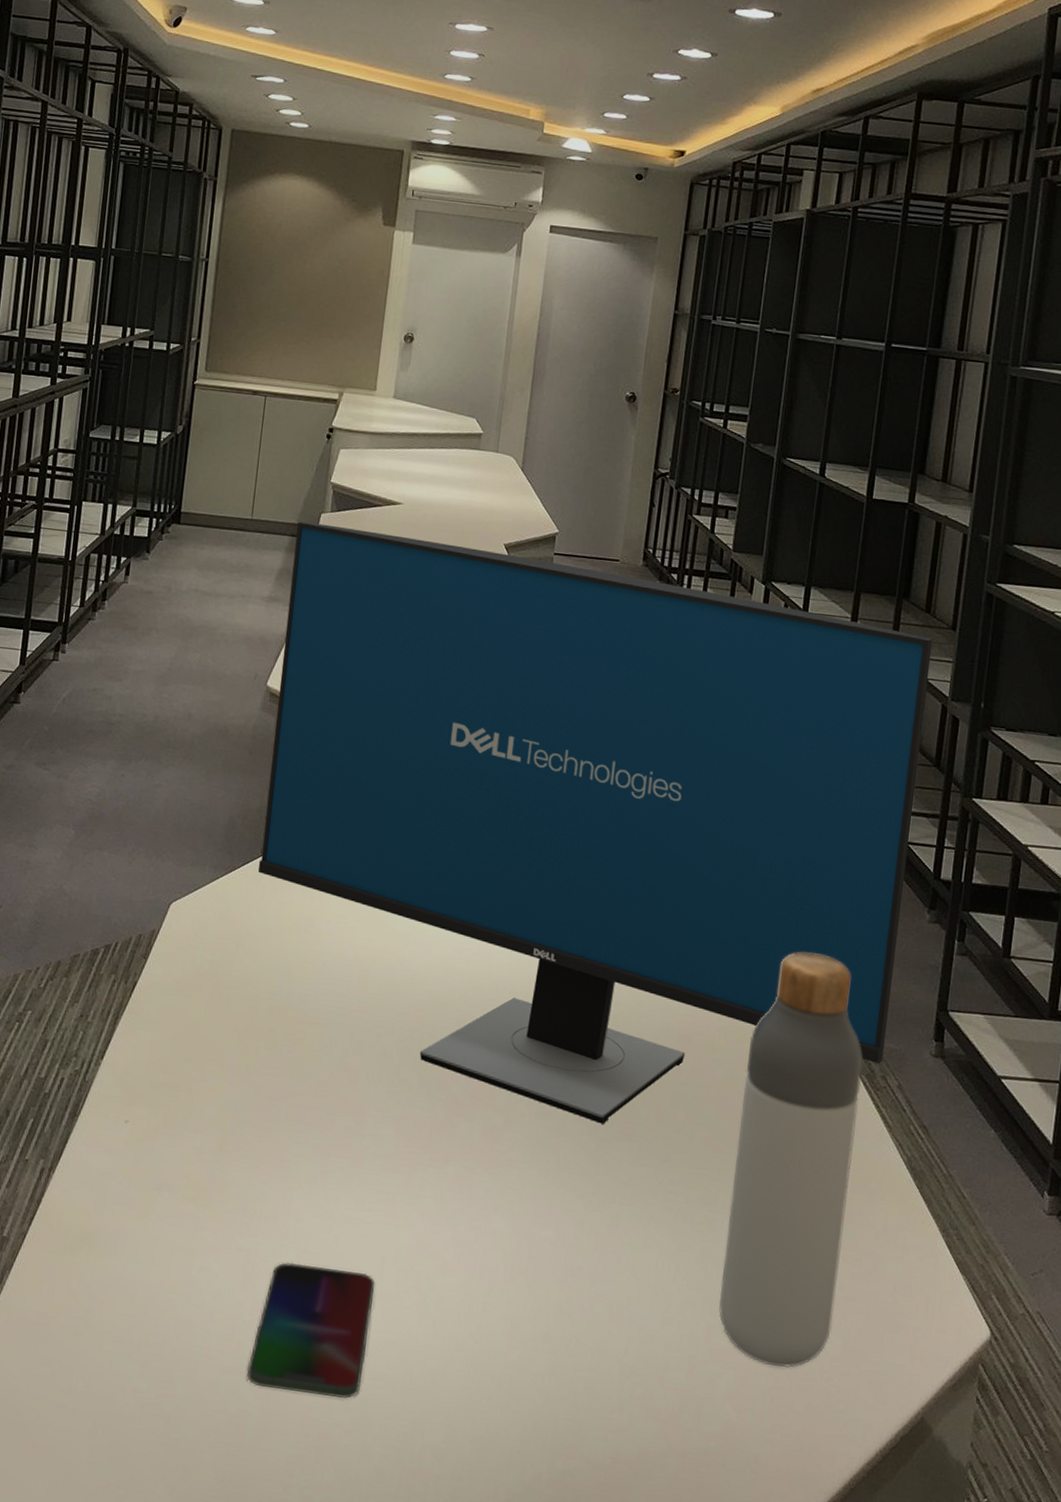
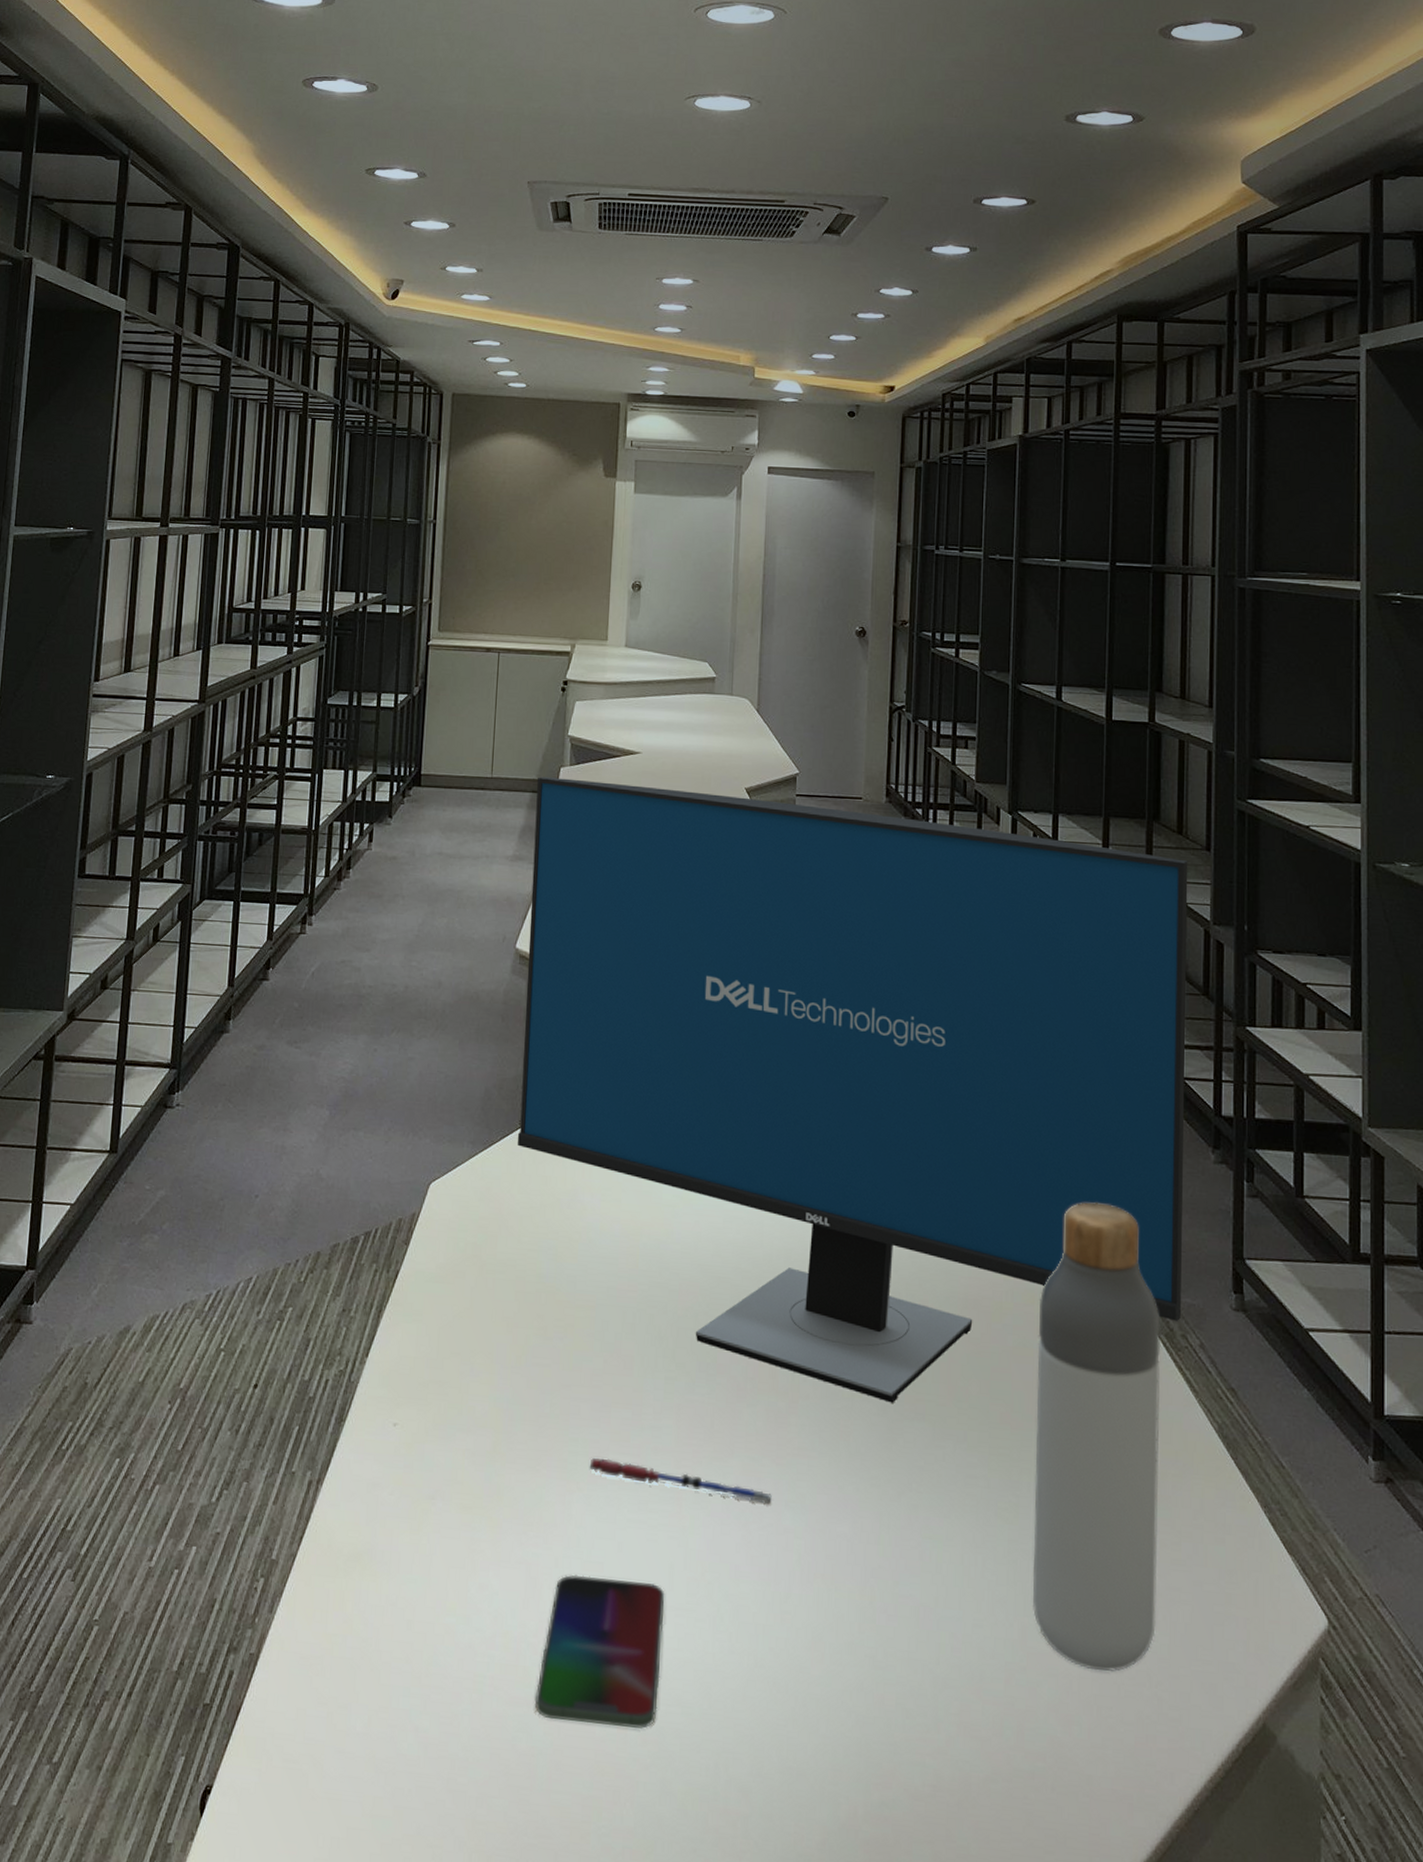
pen: none [310,1159,482,1208] -> present [589,1457,772,1504]

